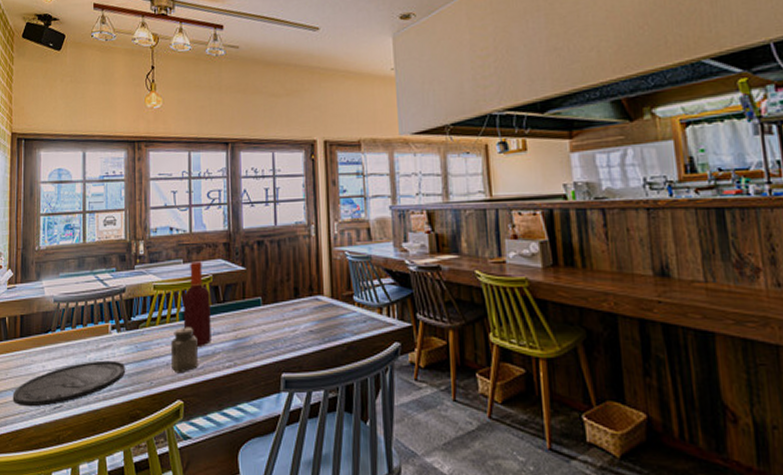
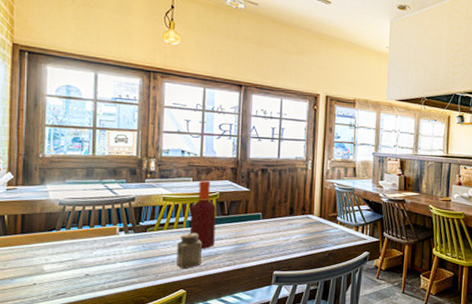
plate: present [12,360,126,407] -> none [12,256,133,294]

